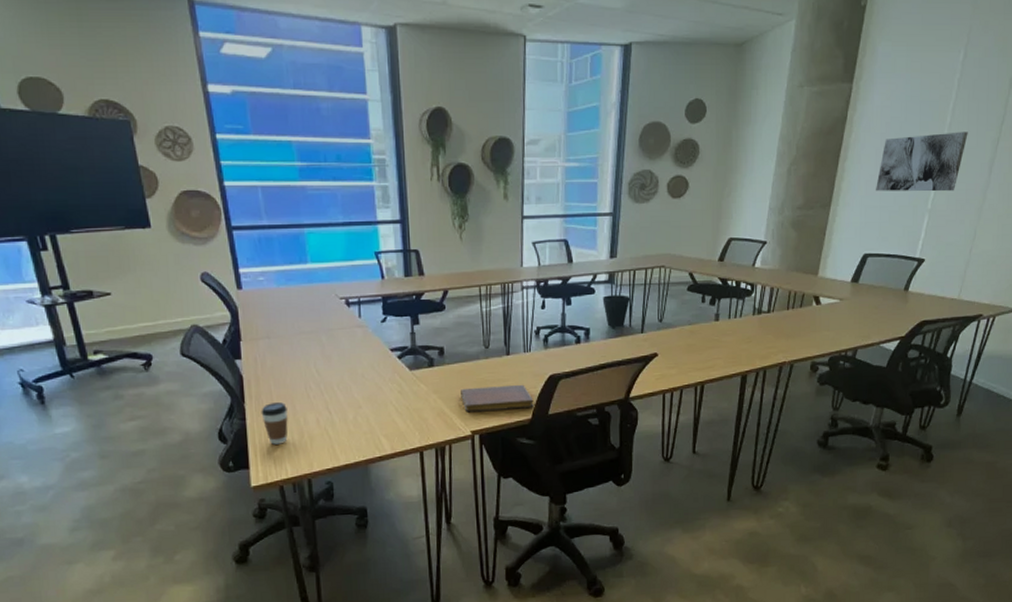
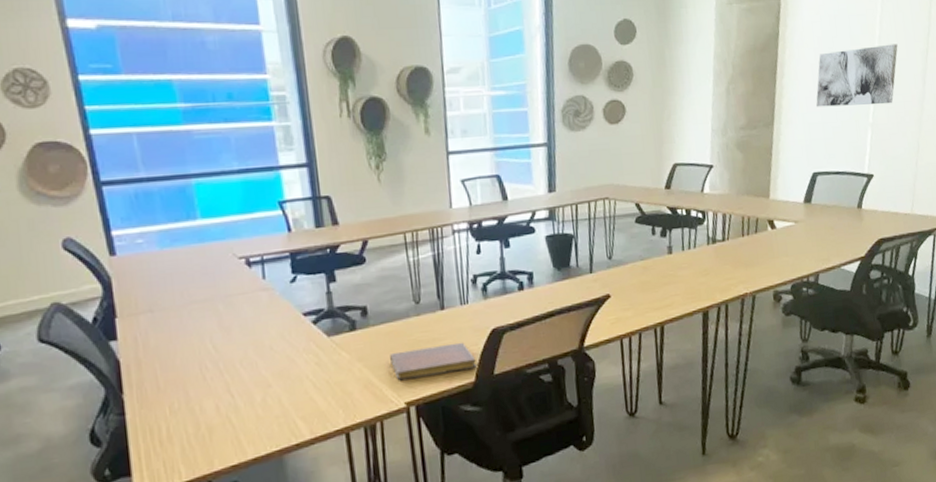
coffee cup: present [261,402,288,445] -> none [144,389,180,443]

